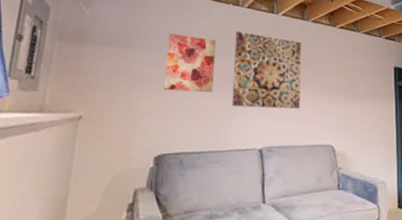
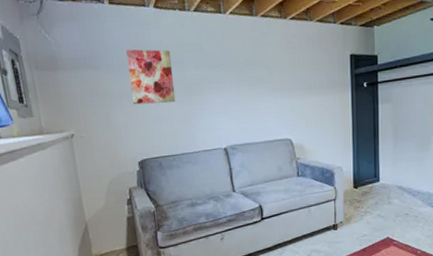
wall art: present [231,32,301,108] -> none [187,38,257,113]

